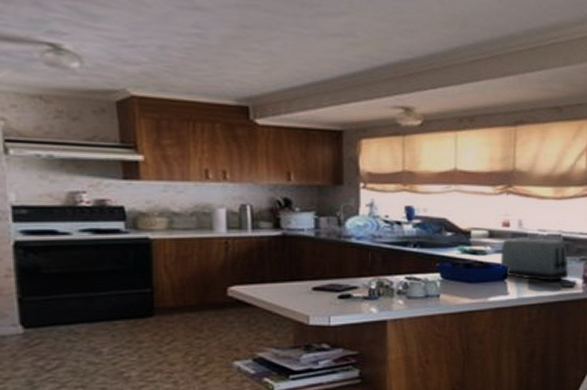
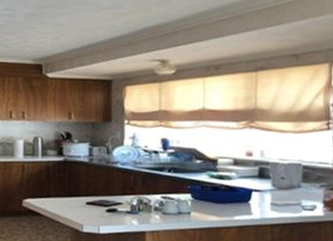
toaster: present [500,238,569,281] -> none [244,166,310,204]

